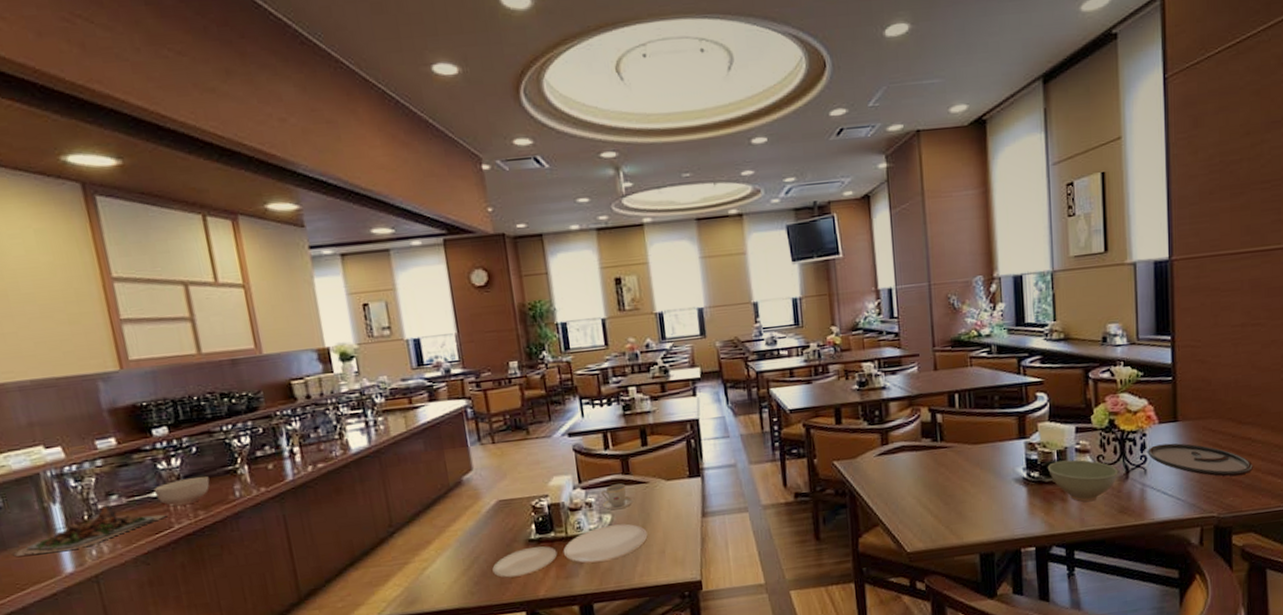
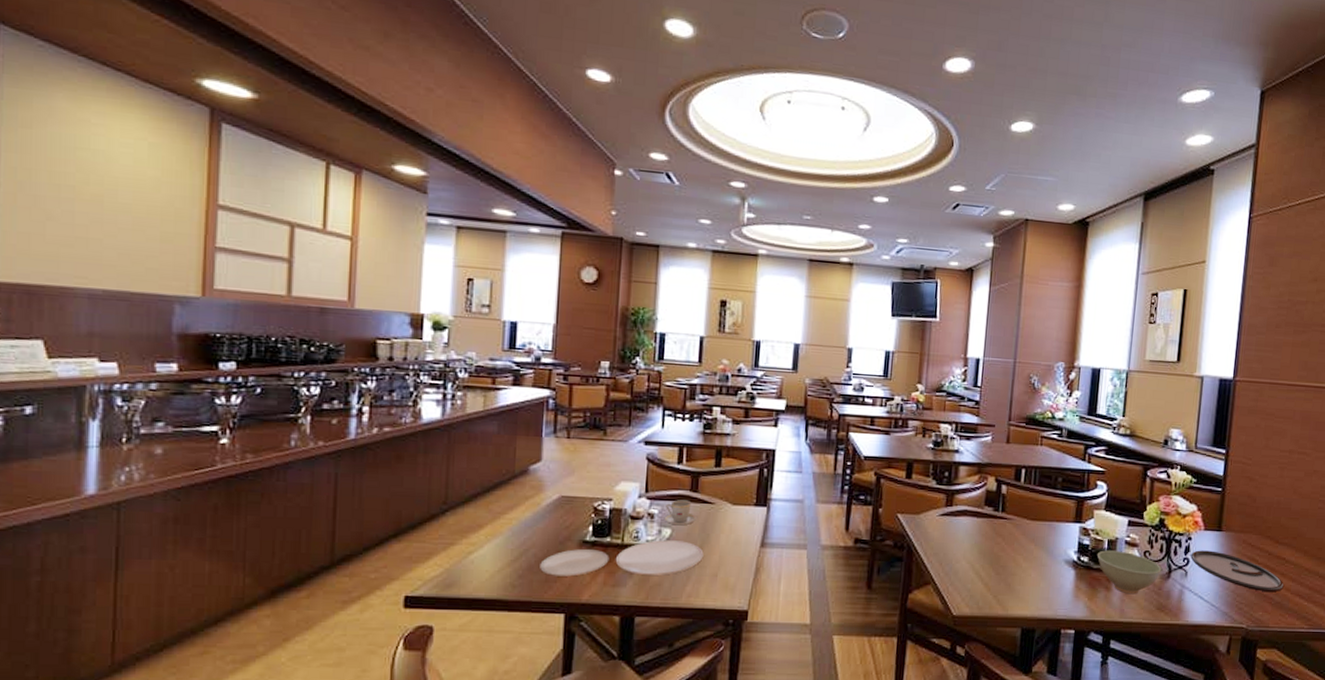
food platter: present [11,501,169,557] -> none [31,430,214,471]
bowl: present [153,475,210,507] -> none [205,418,267,446]

